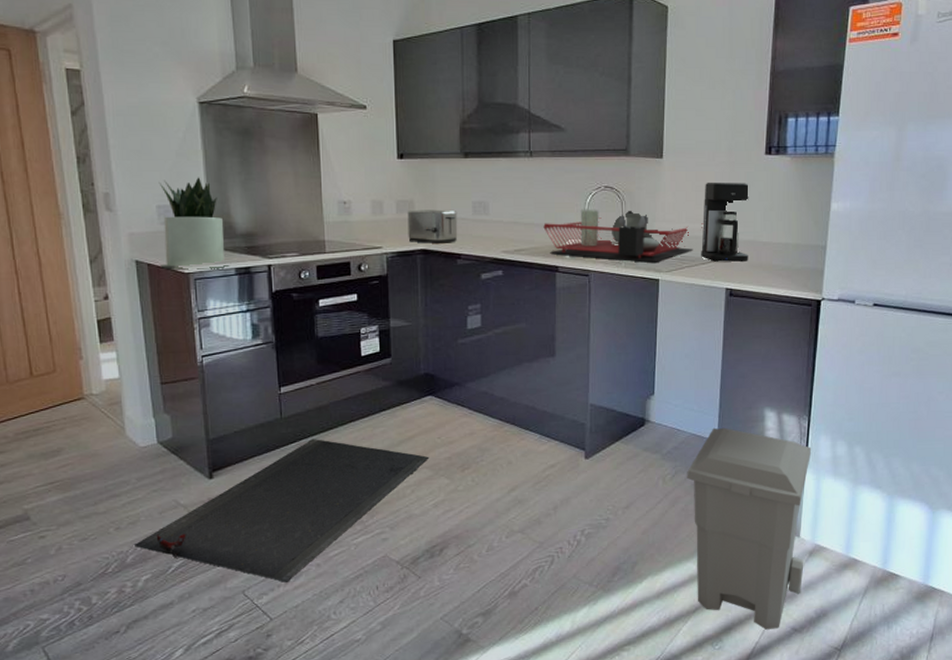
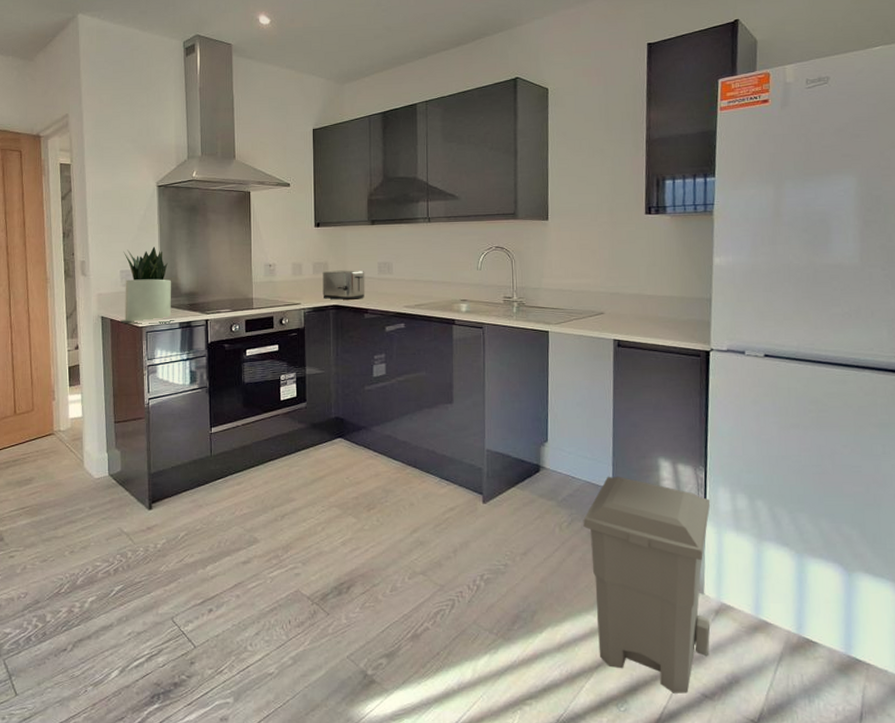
door mat: present [133,438,430,582] -> none [83,475,339,611]
dish rack: present [543,209,704,264] -> none [441,267,589,317]
coffee maker: present [701,182,749,263] -> none [588,240,634,315]

